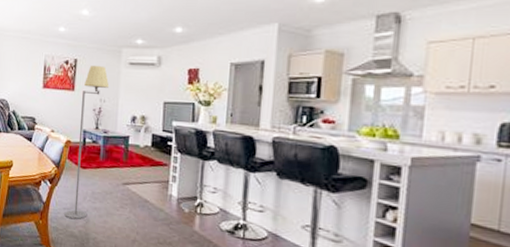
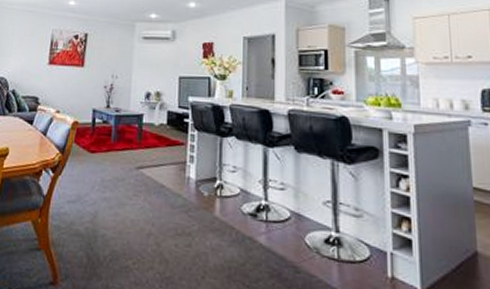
floor lamp: present [64,66,110,219] -> none [68,40,122,213]

